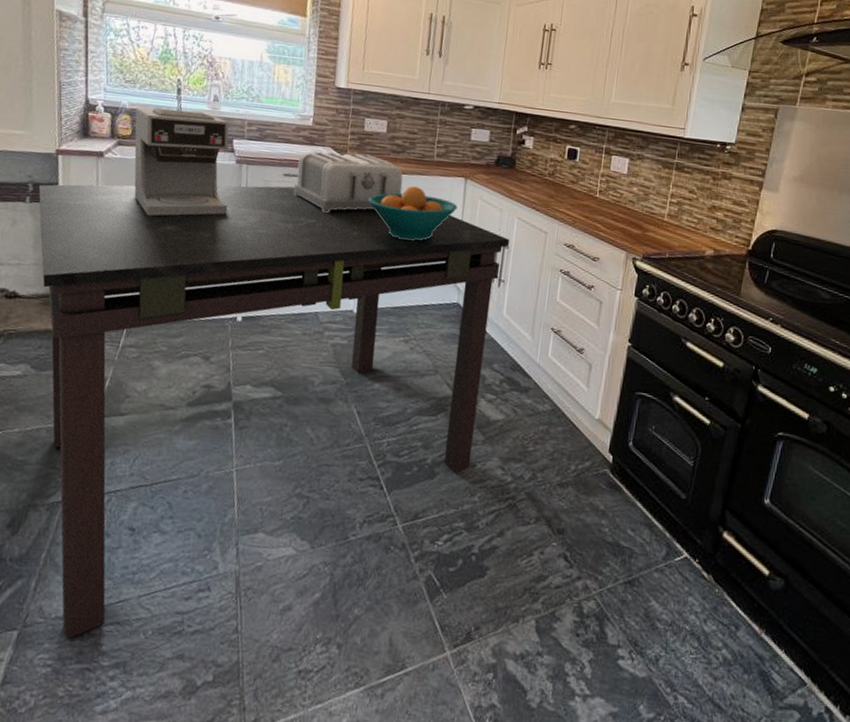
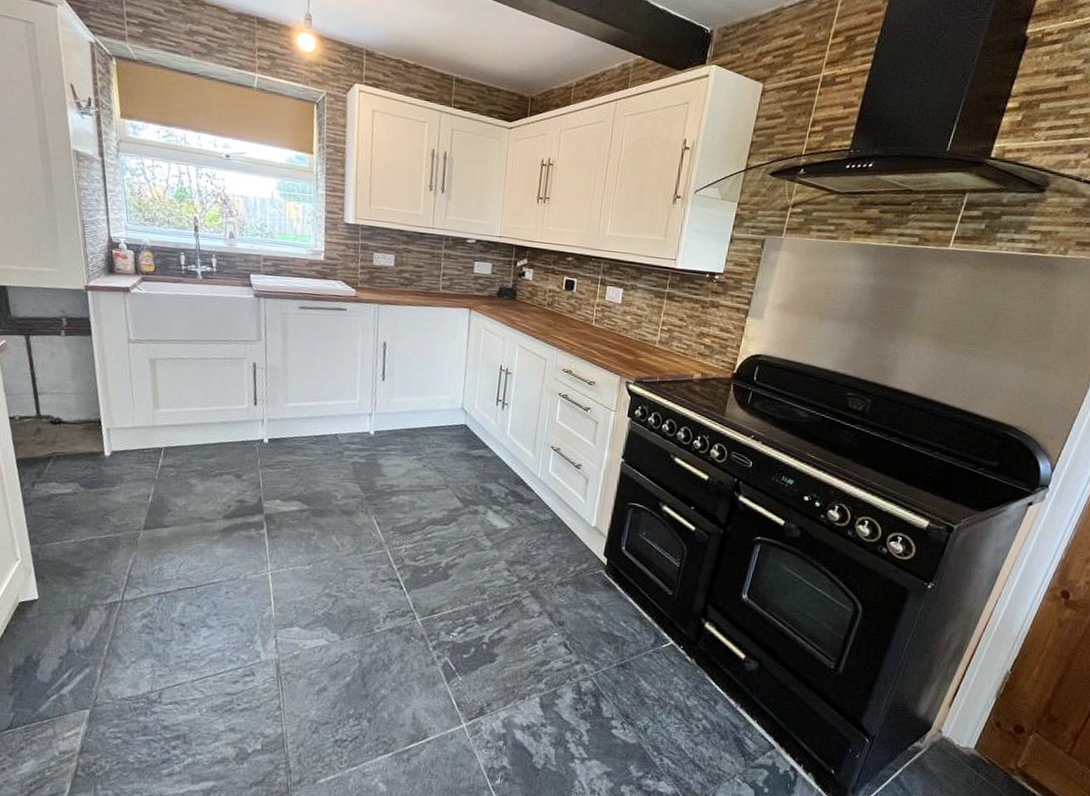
dining table: present [38,184,510,638] -> none [72,318,512,715]
coffee maker: present [134,107,229,217] -> none [156,245,249,348]
toaster: present [293,151,403,213] -> none [309,285,411,343]
fruit bowl: present [367,186,458,241] -> none [379,317,463,368]

